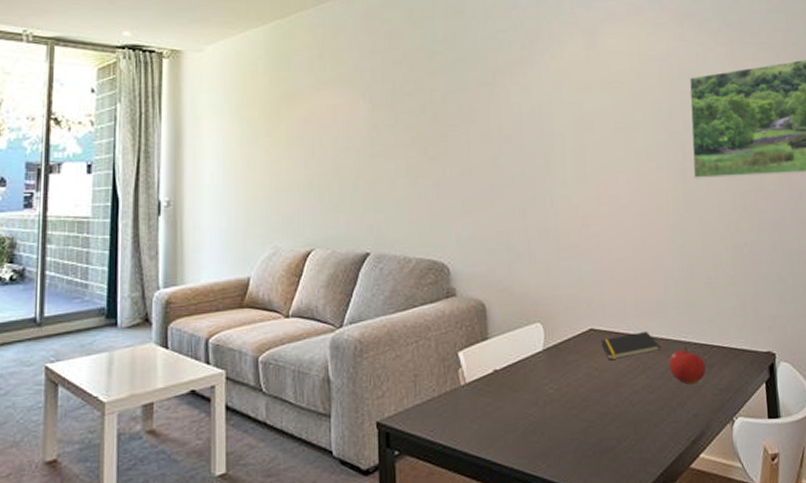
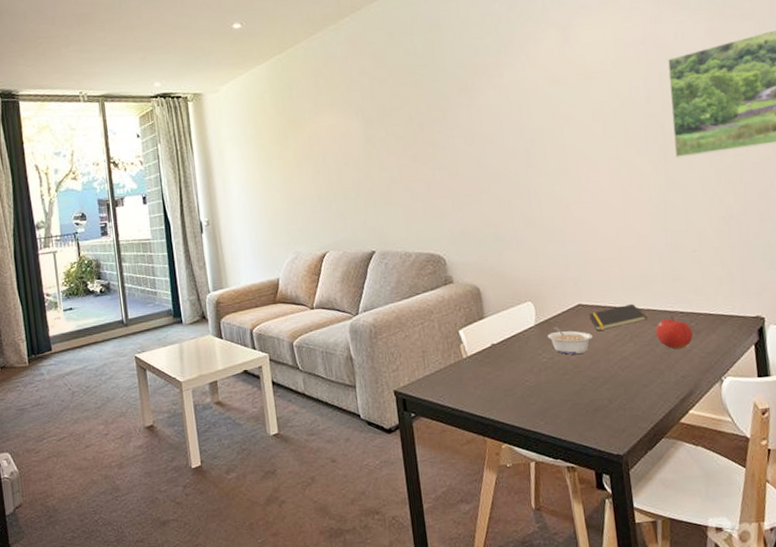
legume: none [555,352,603,386] -> present [547,326,592,355]

